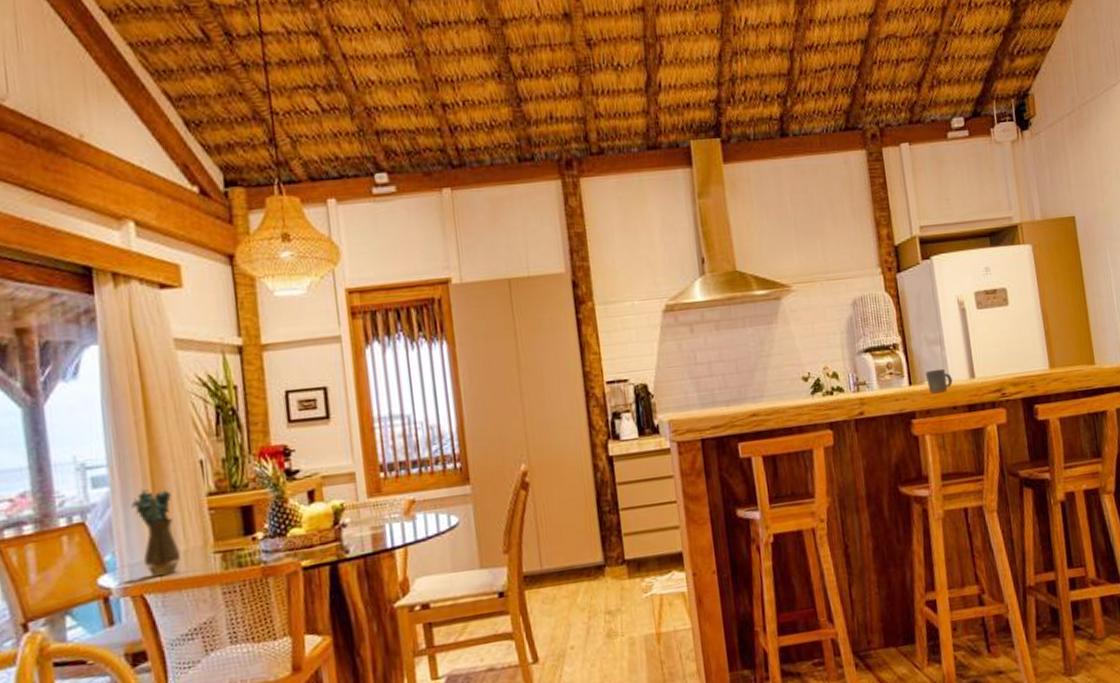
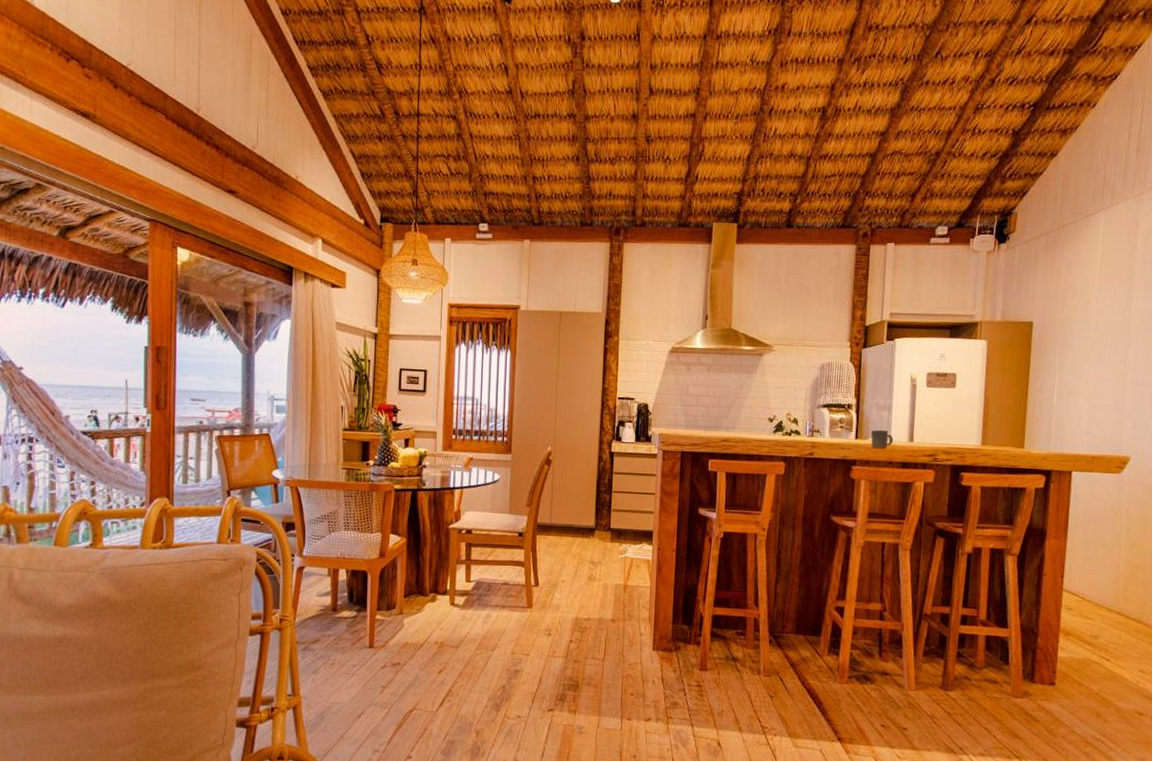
vase: present [131,488,181,577] -> none [297,418,322,478]

